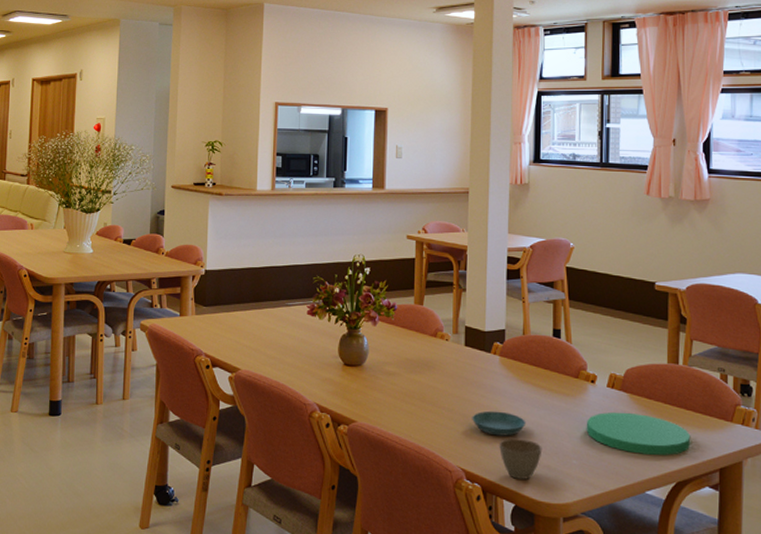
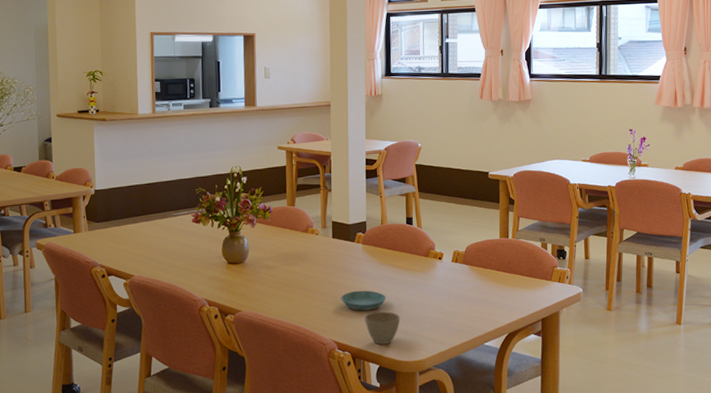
plate: present [586,412,691,455] -> none [435,281,519,314]

